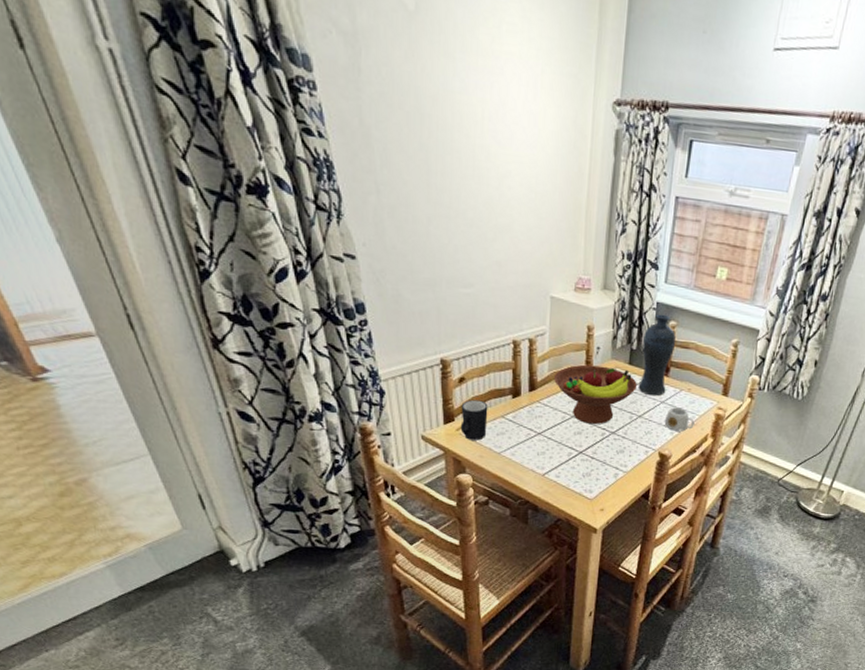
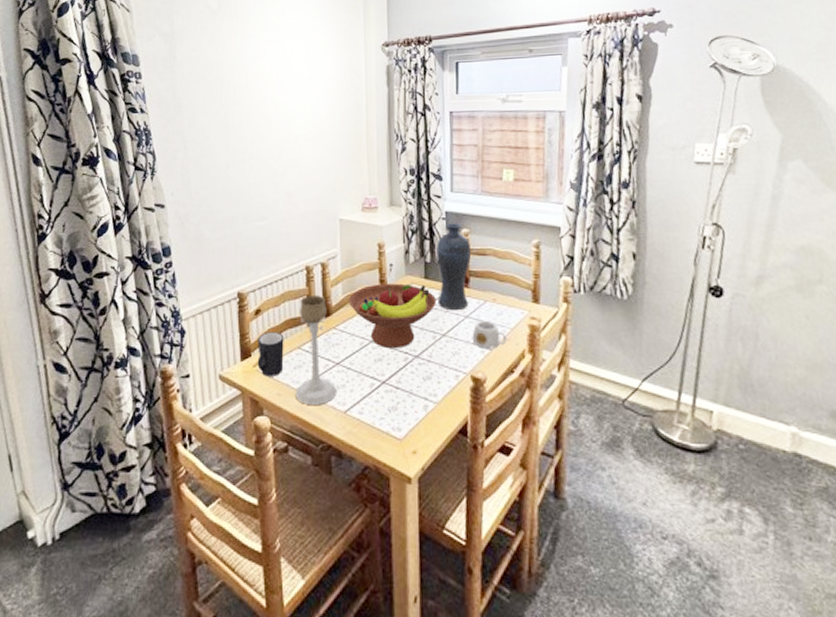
candle holder: none [497,368,537,468] -> present [295,294,337,406]

